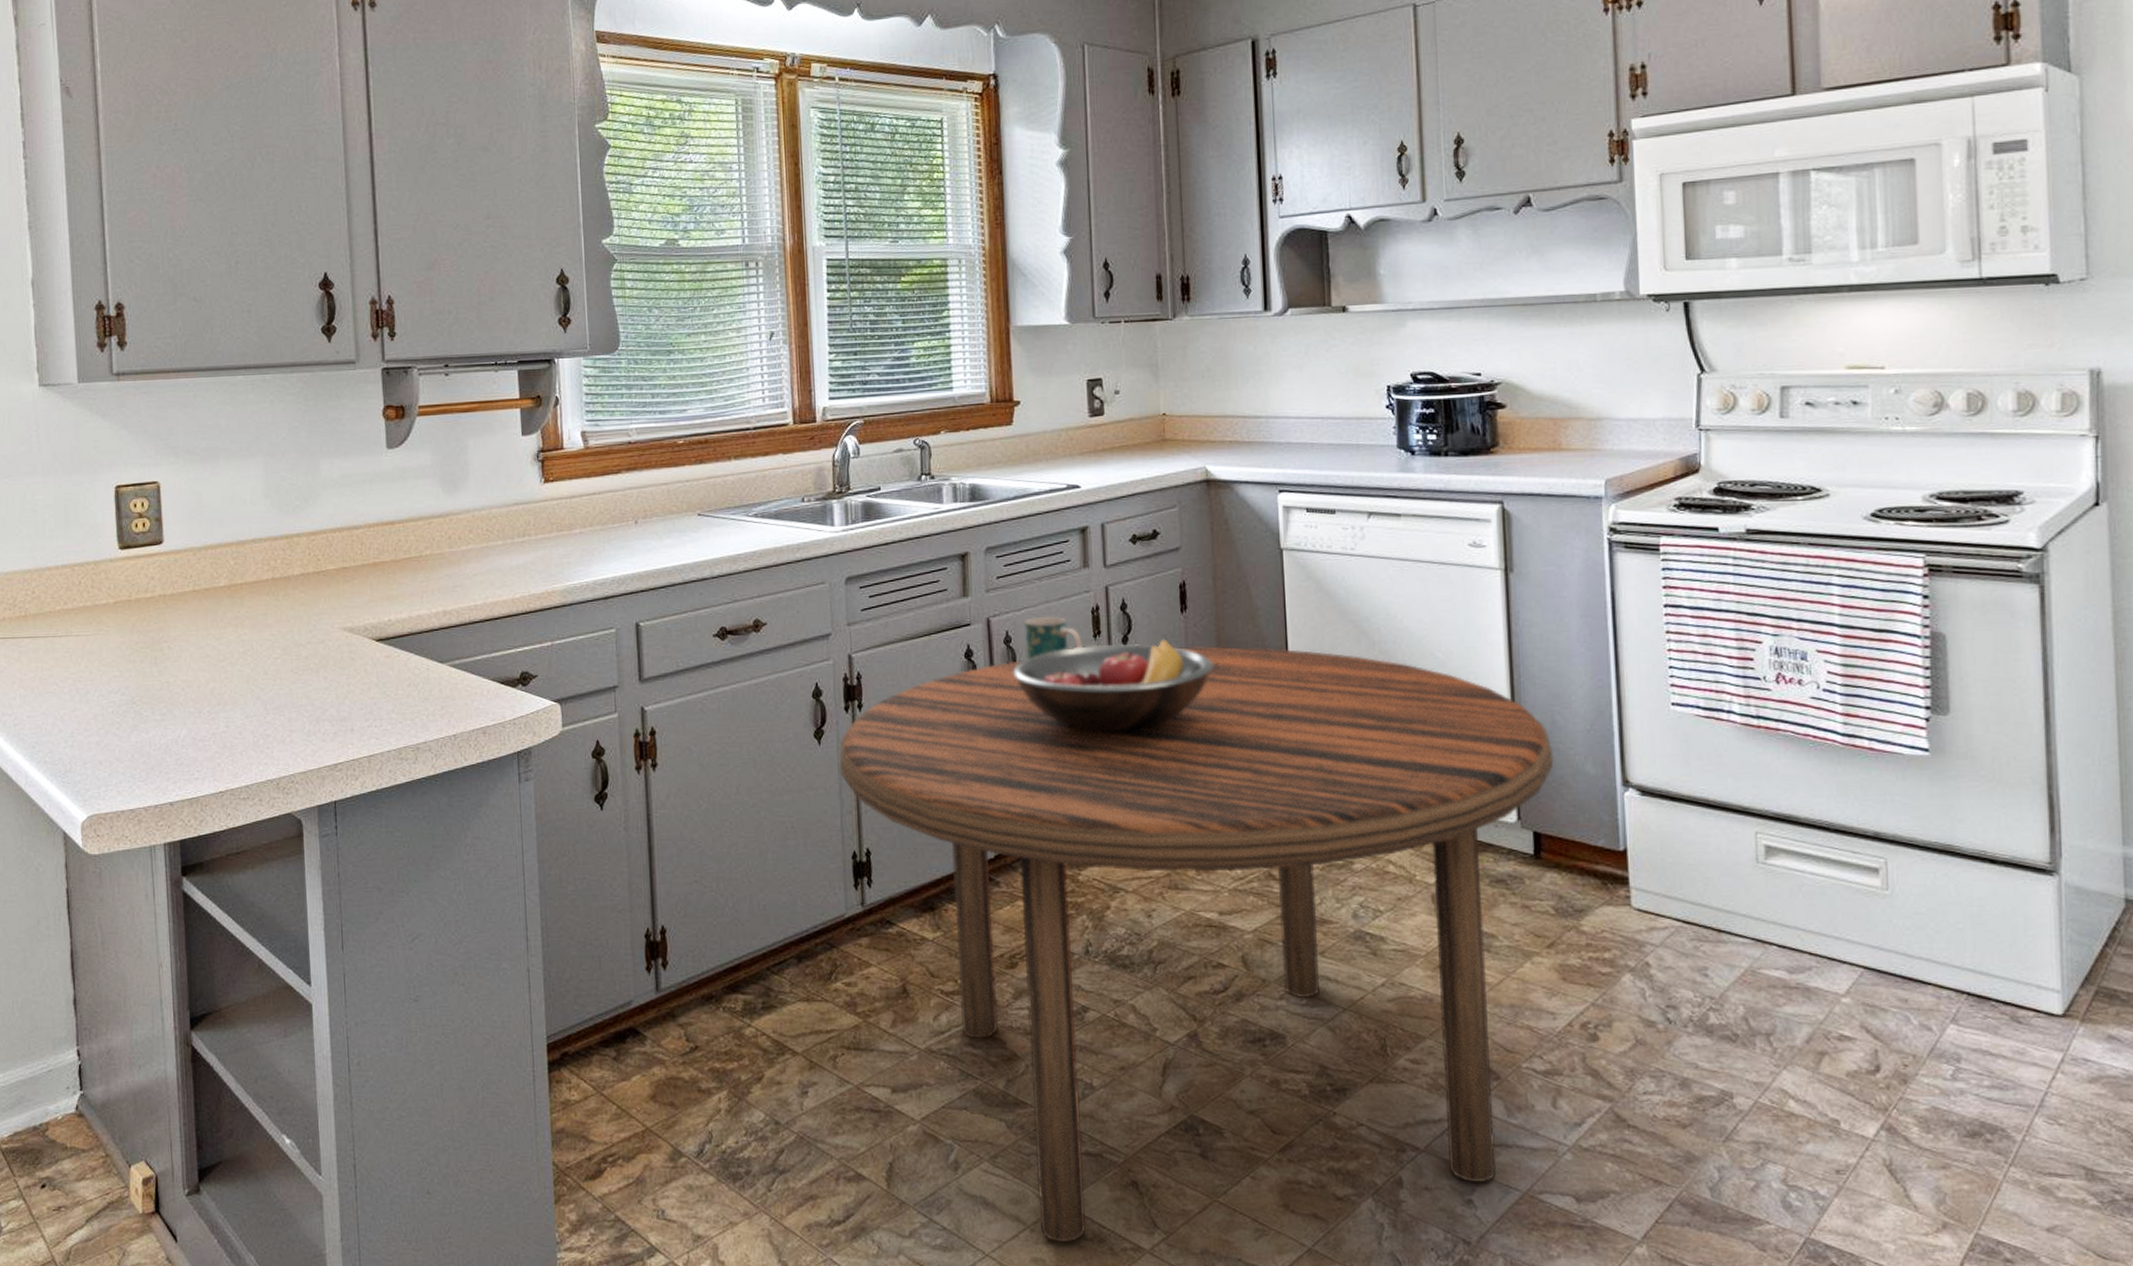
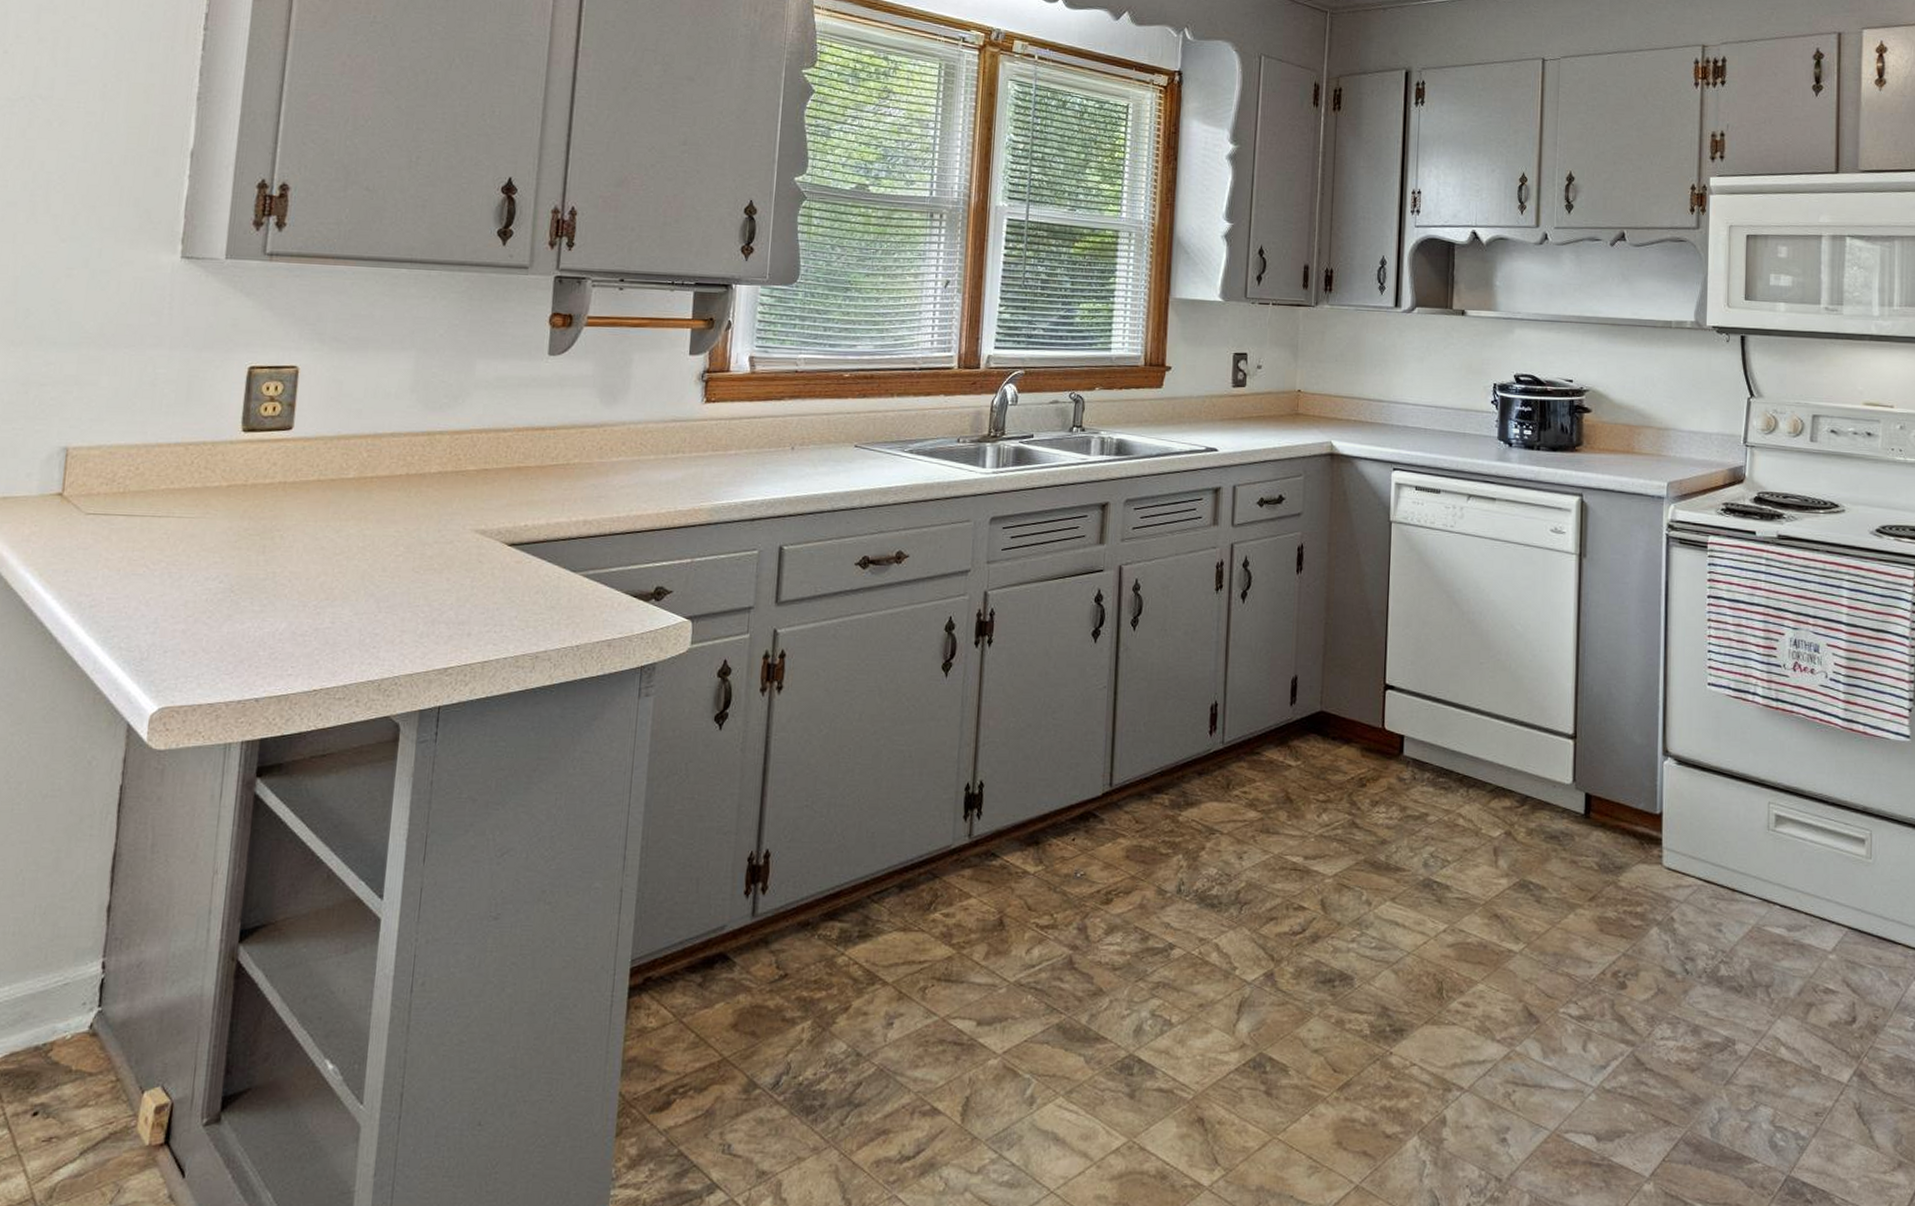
dining table: present [838,646,1554,1242] -> none [963,605,1608,1178]
fruit bowl: present [1013,638,1214,733] -> none [1138,596,1321,682]
mug: present [1024,615,1084,660] -> none [1152,568,1206,608]

